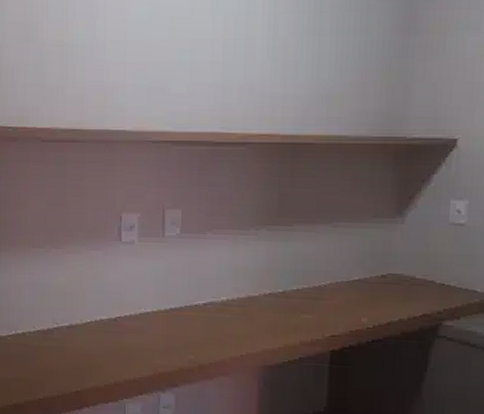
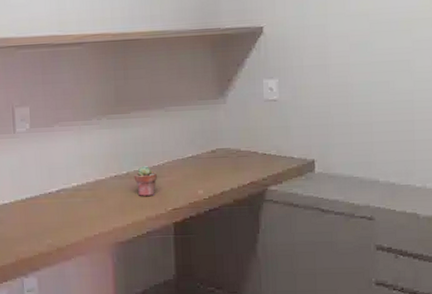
potted succulent: none [290,284,317,320] -> present [134,165,157,197]

